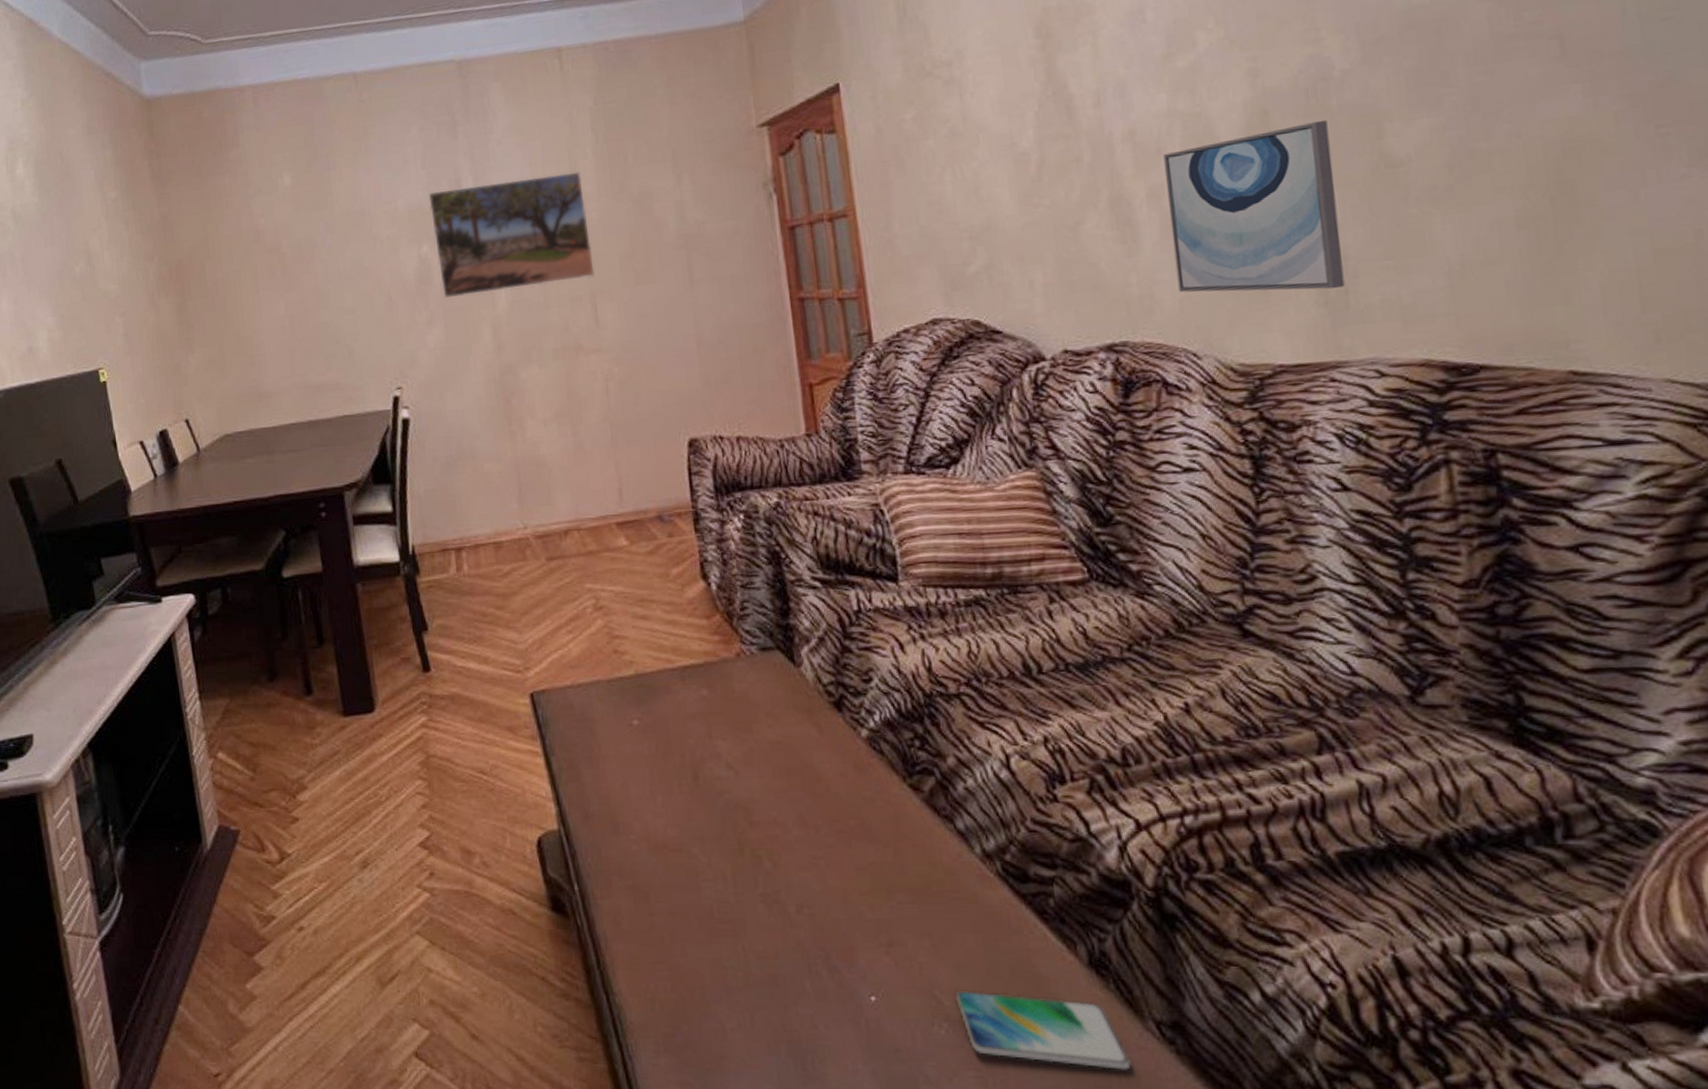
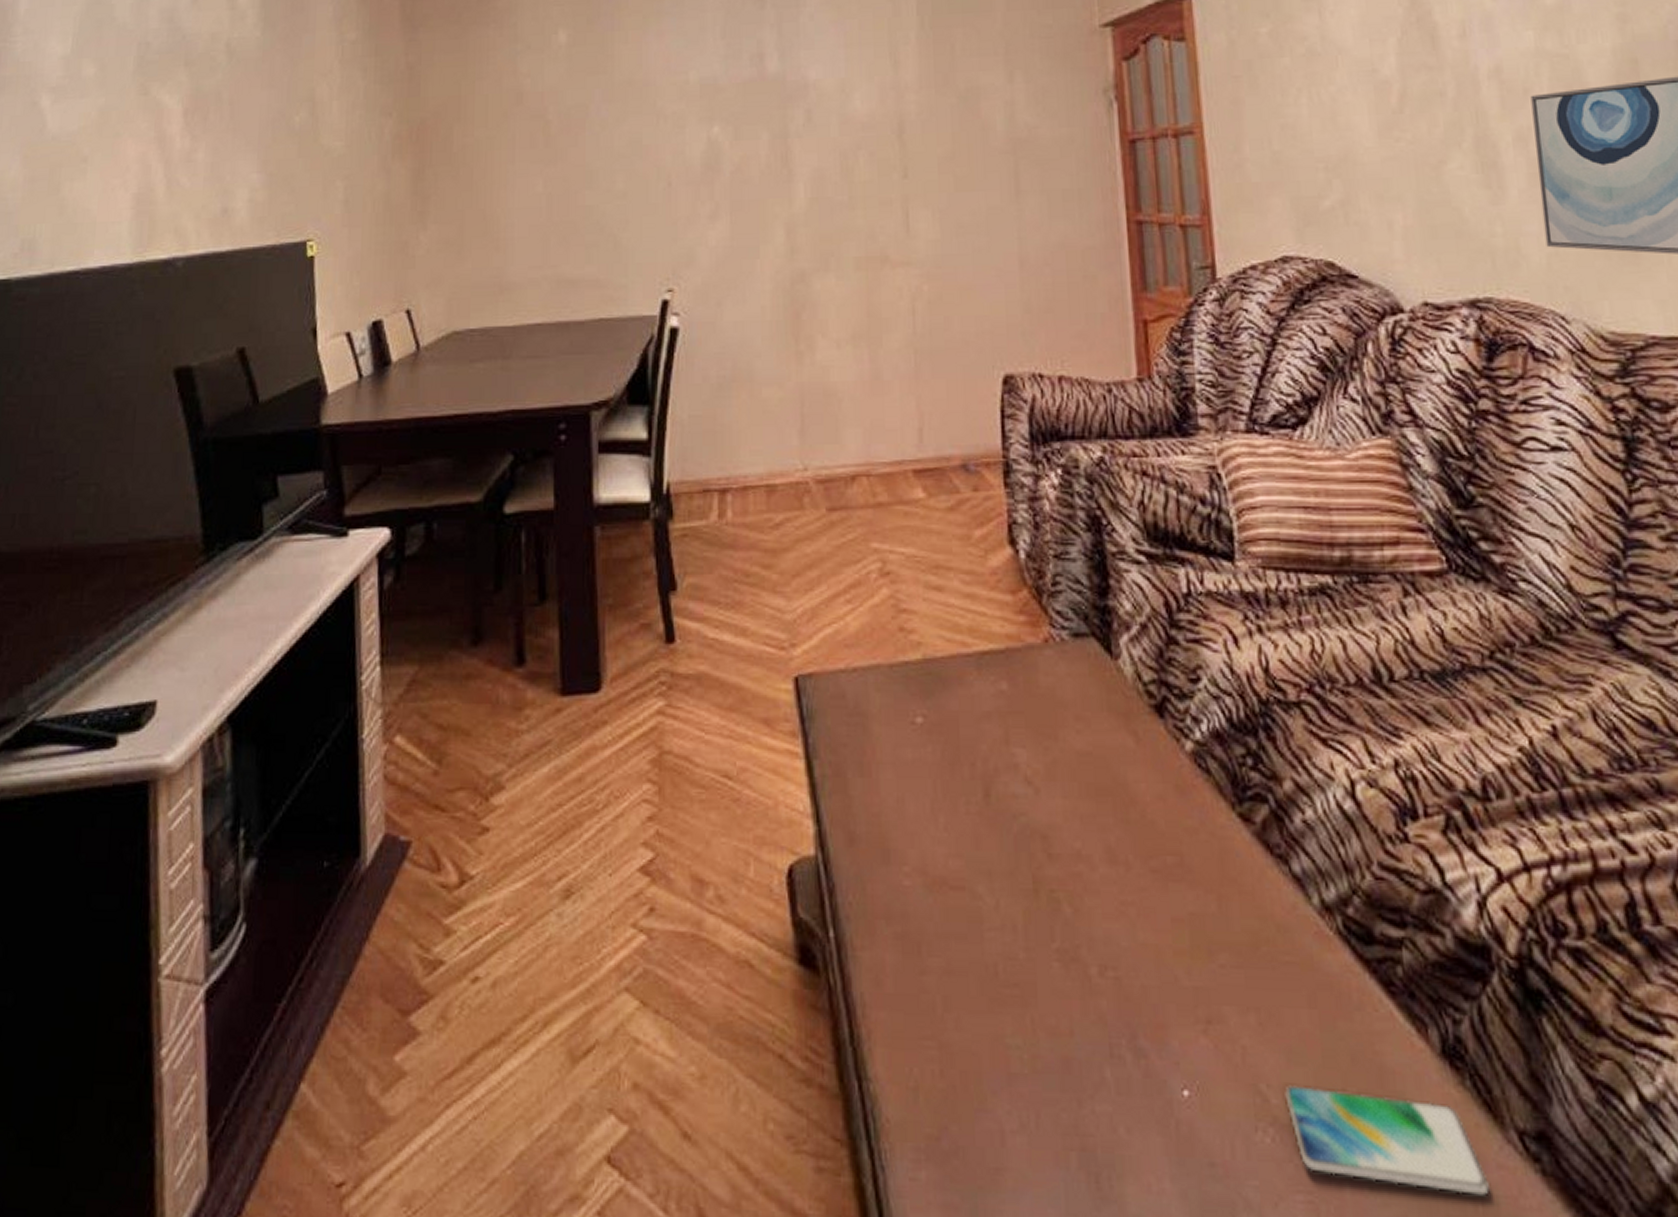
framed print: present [428,171,595,298] -> none [725,58,909,188]

